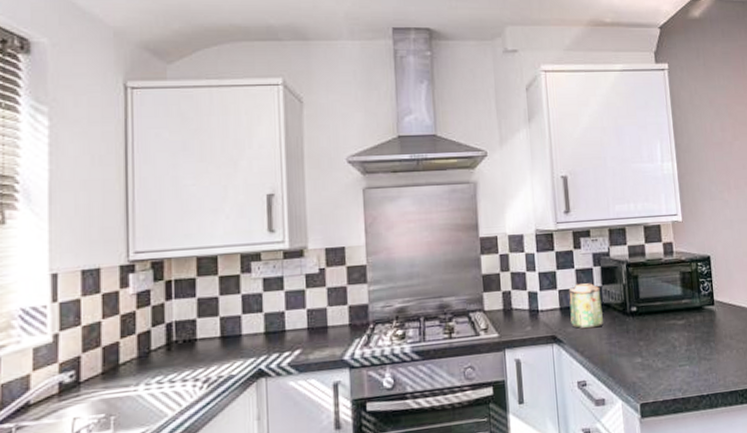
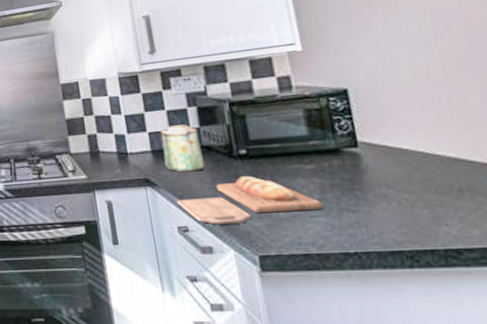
cutting board: none [579,351,637,378] -> present [177,197,252,225]
bread loaf: none [611,331,688,365] -> present [216,176,322,214]

